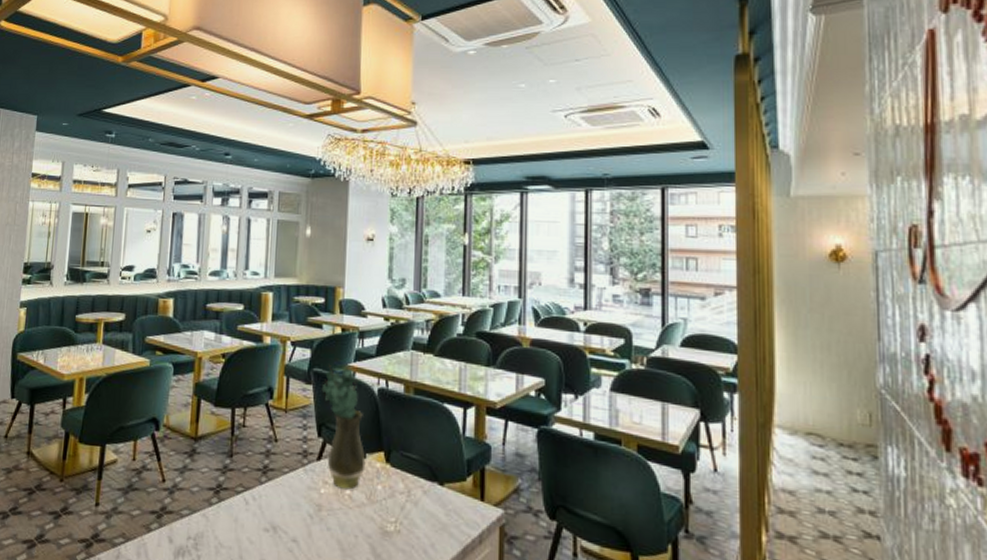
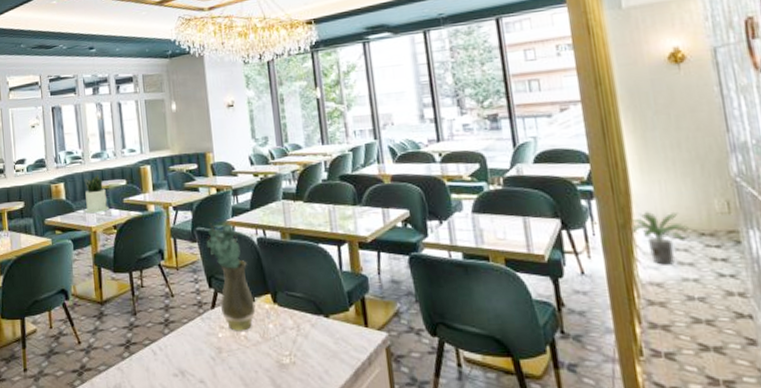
planter: none [192,295,221,338] -> present [83,175,110,214]
potted plant: none [769,412,828,473] -> present [629,211,689,265]

